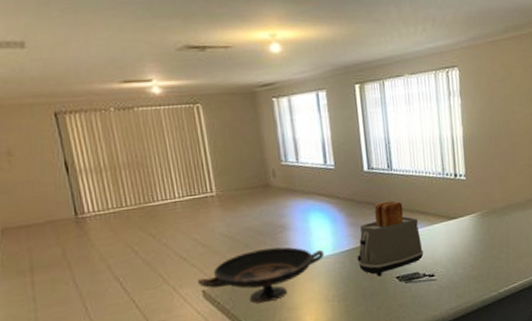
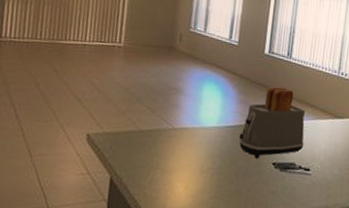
decorative bowl: present [197,246,325,303] -> none [84,106,210,159]

